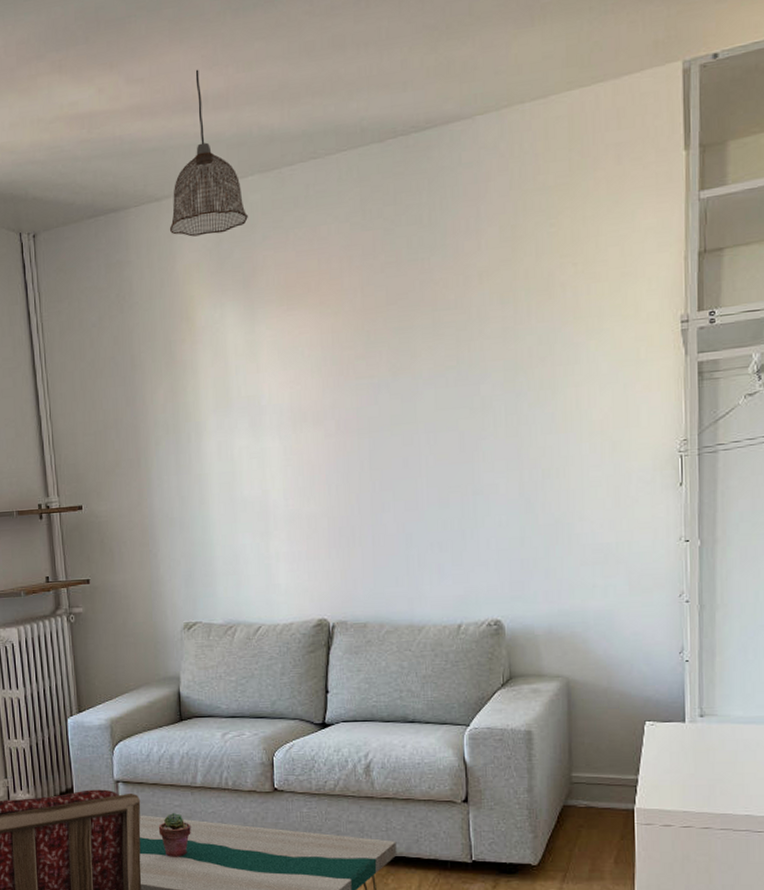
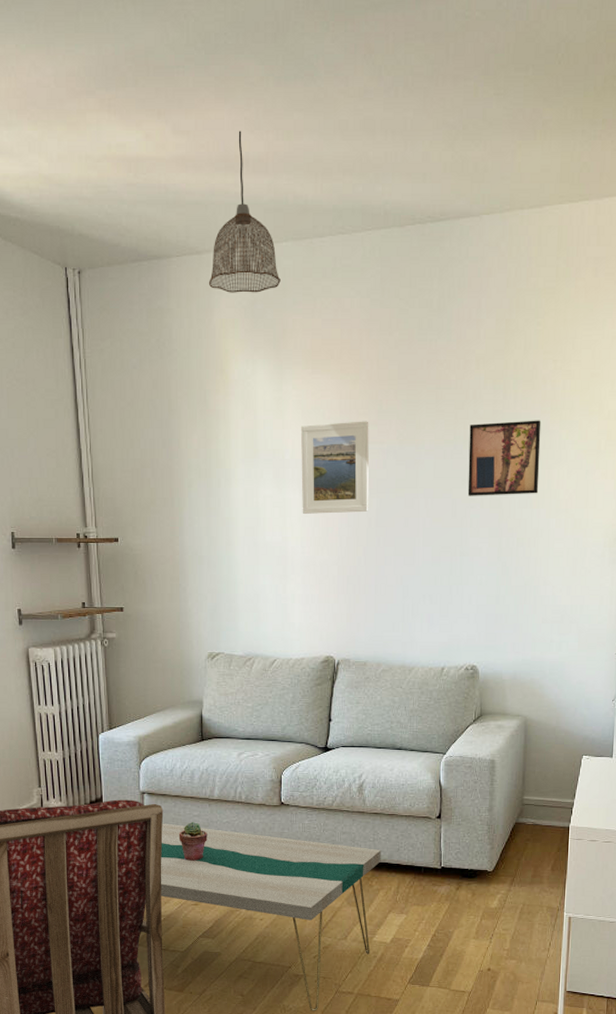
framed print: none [277,355,361,463] -> present [300,421,369,514]
wall art: none [475,332,565,427] -> present [467,420,541,496]

